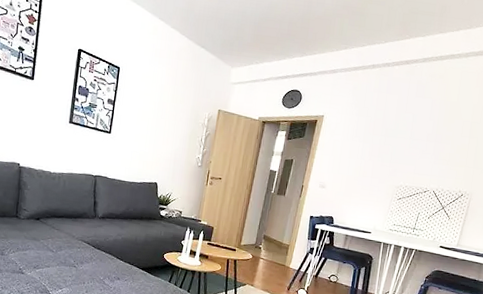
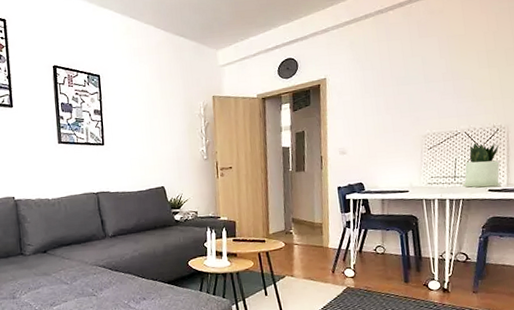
planter: none [418,202,460,245] -> present [462,142,502,188]

